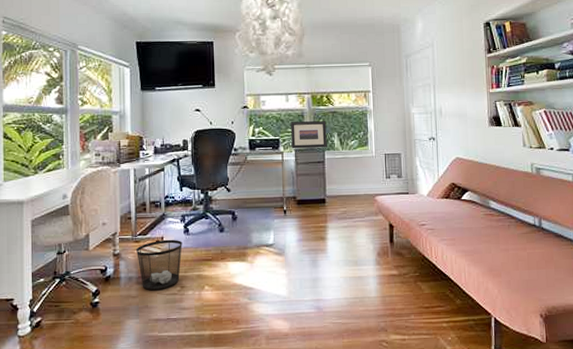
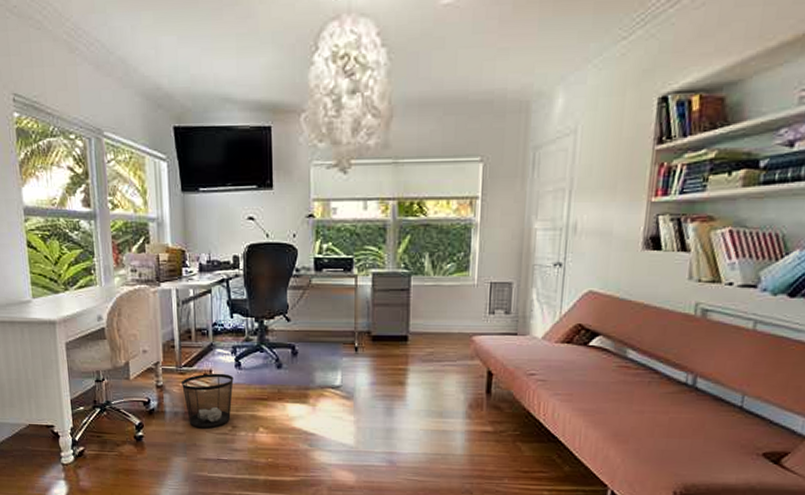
picture frame: present [290,121,327,149] -> none [368,236,416,272]

